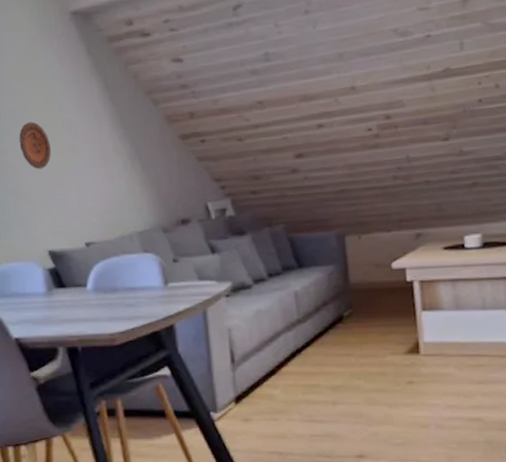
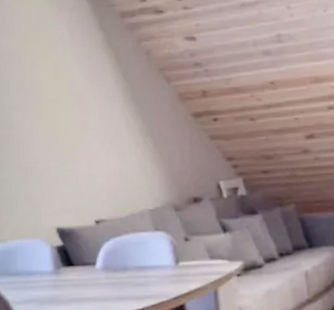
decorative plate: present [19,121,52,169] -> none [27,95,61,144]

